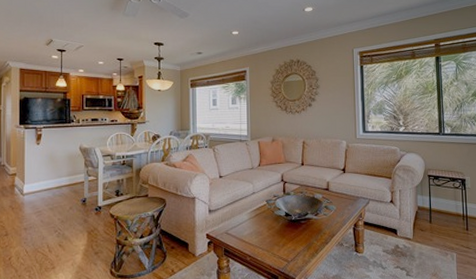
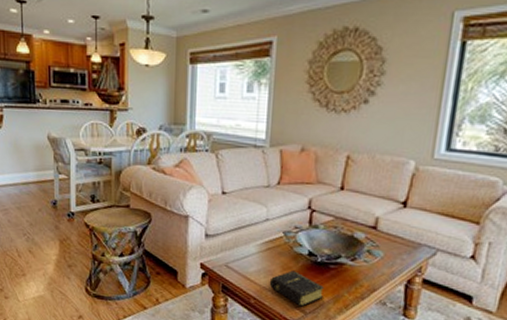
book: none [259,229,299,257] -> present [269,270,324,307]

